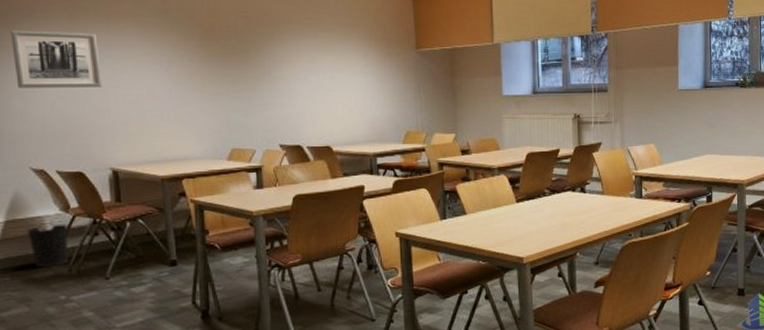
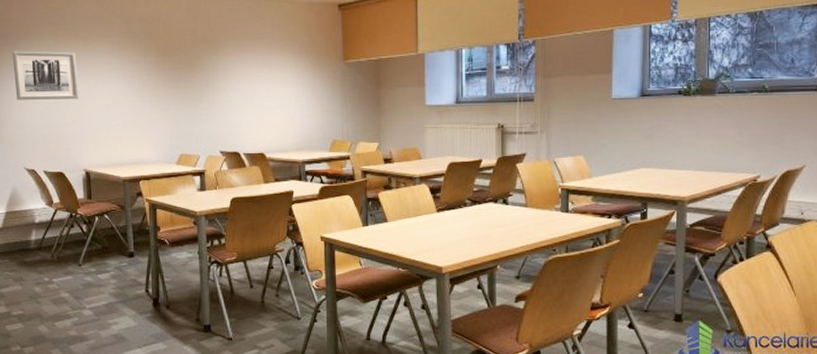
wastebasket: present [27,223,69,267] -> none [21,216,52,252]

